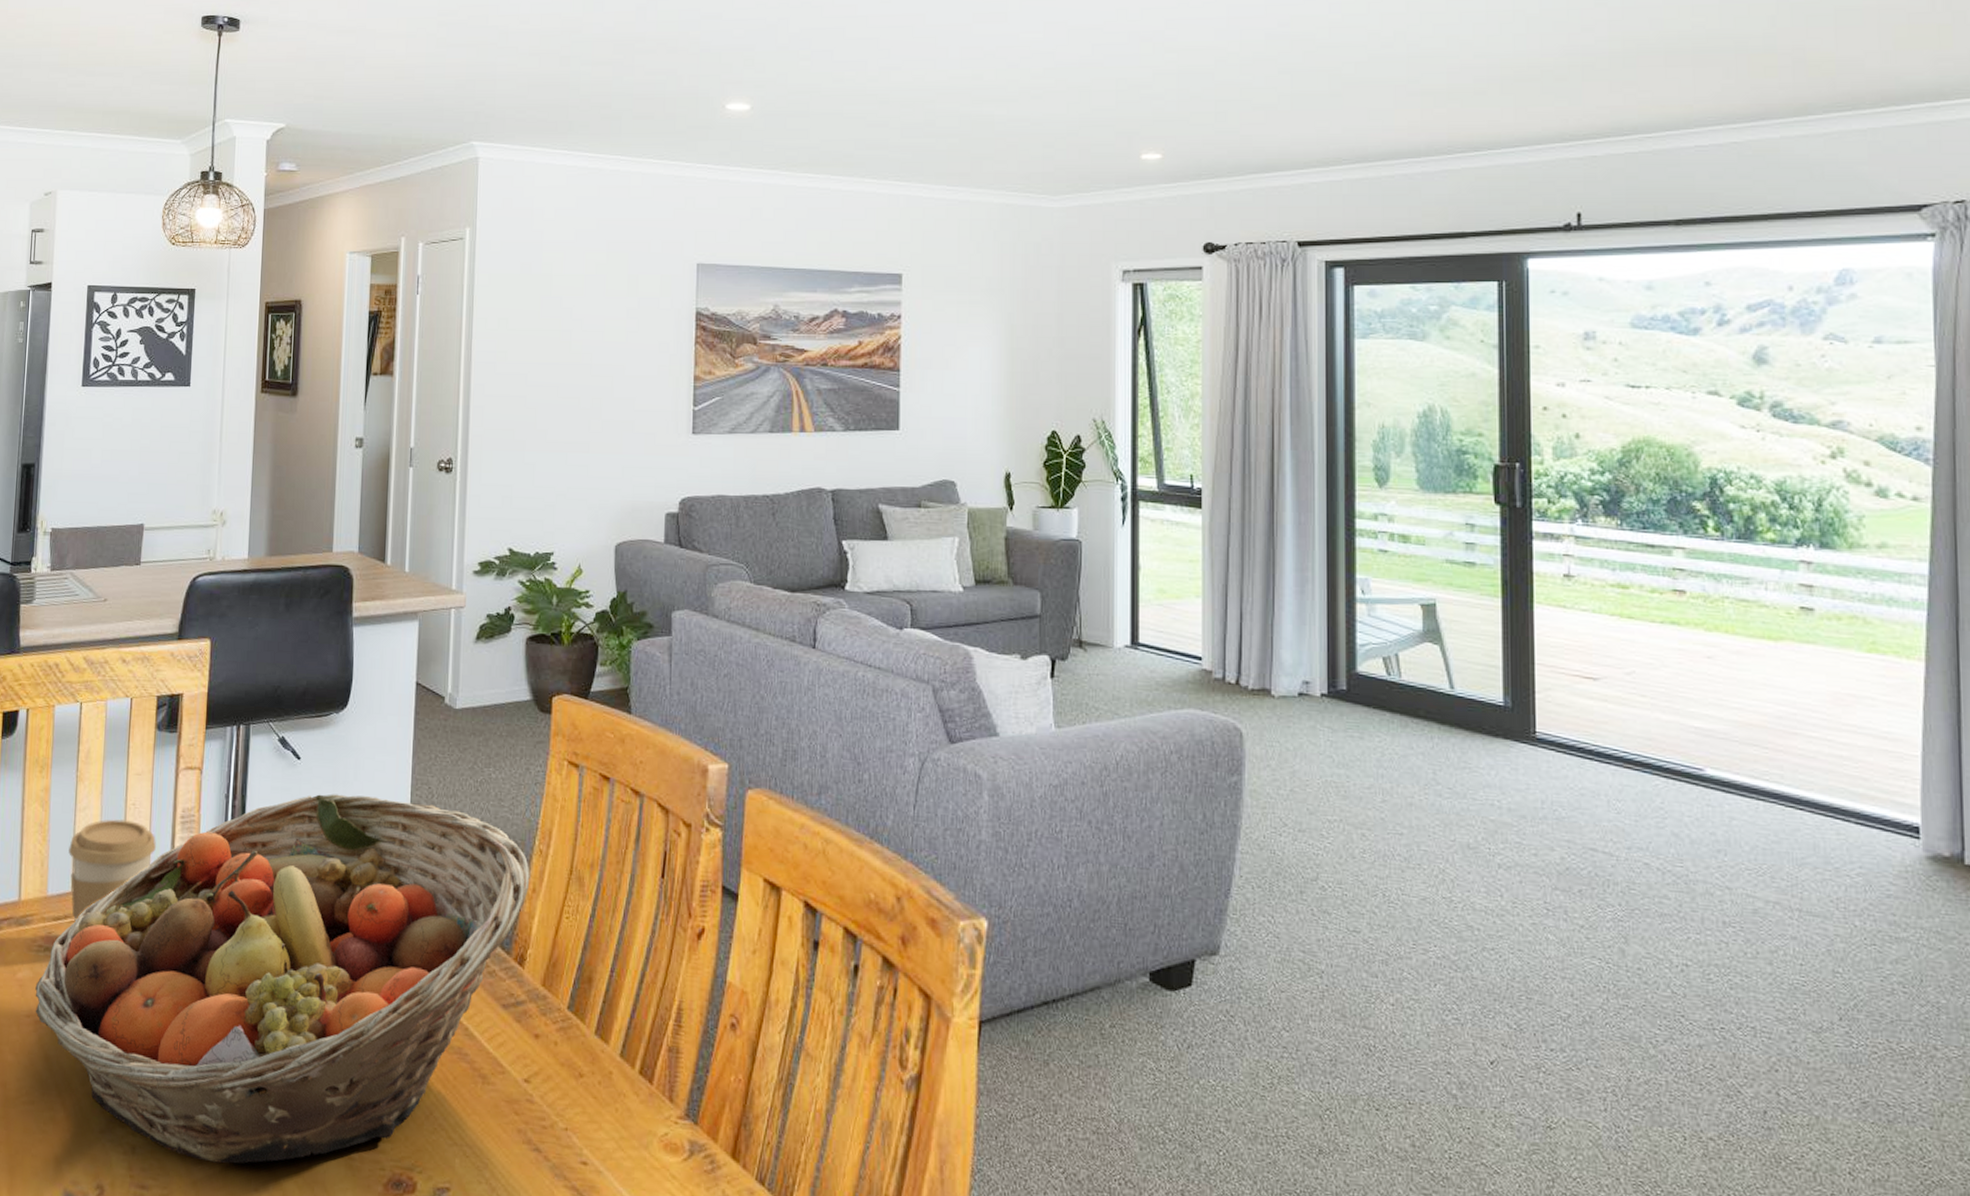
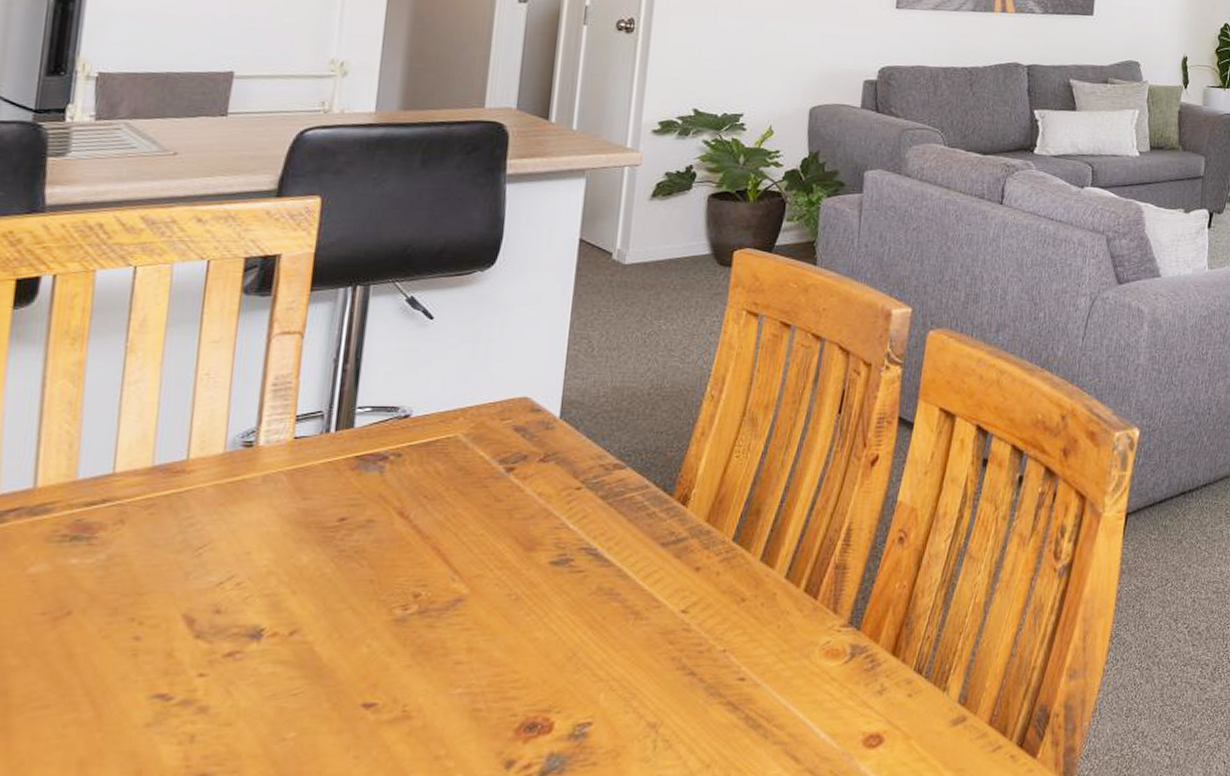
fruit basket: present [35,794,530,1164] -> none [54,352,700,737]
coffee cup: present [68,818,157,922] -> none [110,390,238,506]

